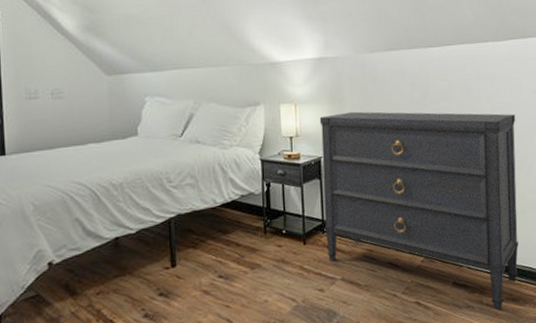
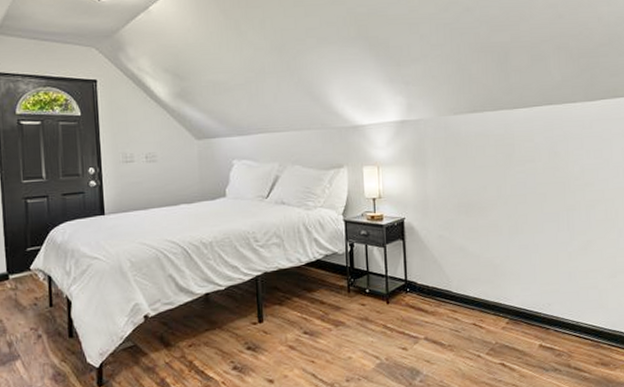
dresser: present [319,111,518,310] -> none [402,173,609,374]

